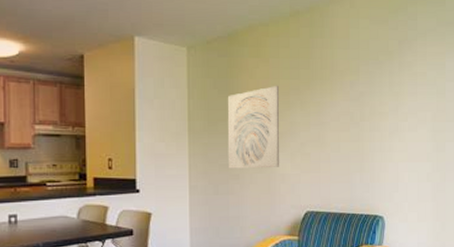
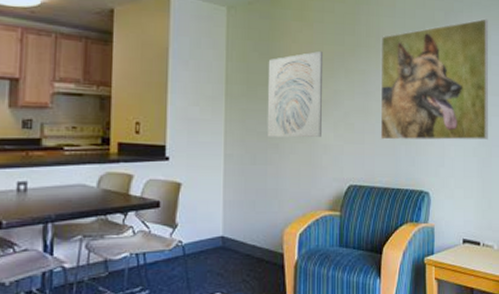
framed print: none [335,45,443,168] -> present [380,18,489,140]

